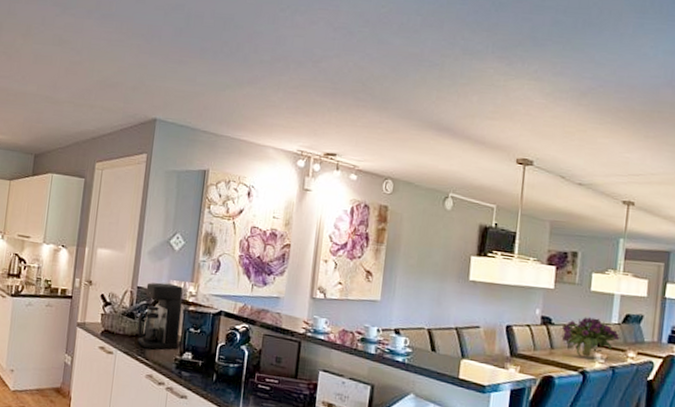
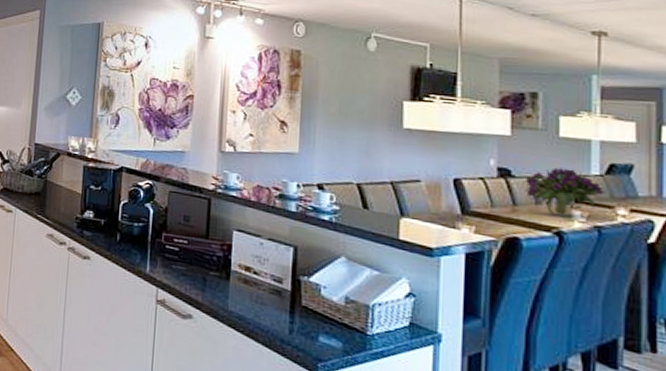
coffee maker: present [137,282,183,350] -> none [36,138,82,209]

